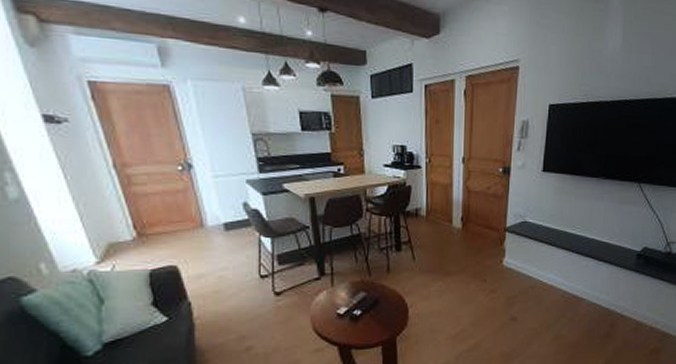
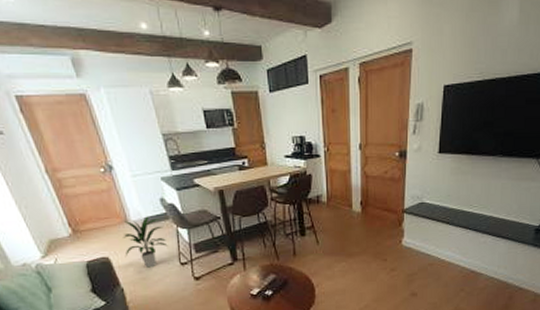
indoor plant: none [196,222,247,280] -> present [123,216,168,268]

